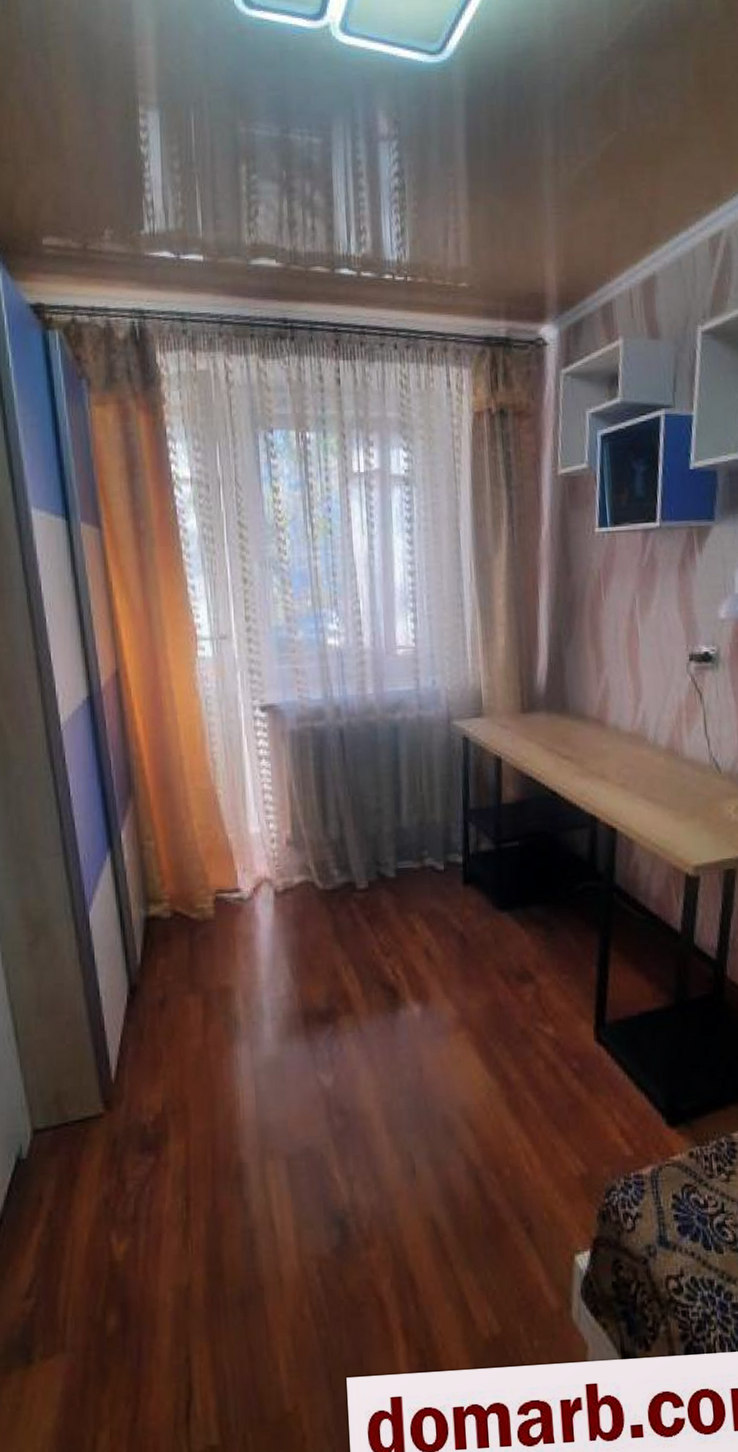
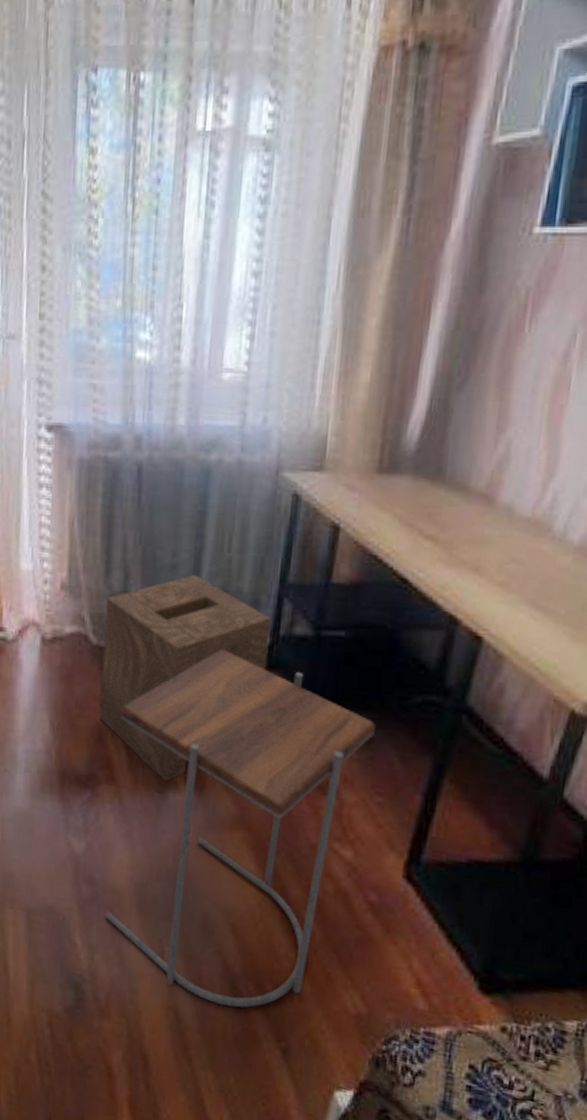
stool: none [327,814,463,1001] -> present [99,574,271,782]
side table: none [350,874,553,1202] -> present [105,650,375,1008]

